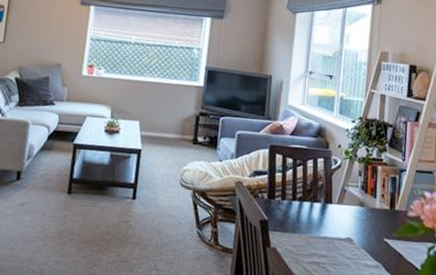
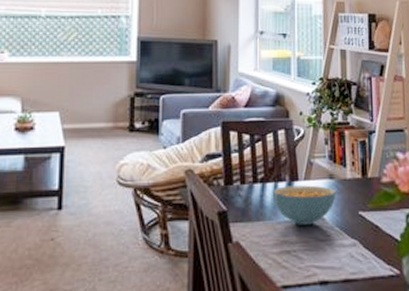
cereal bowl: none [308,207,365,243] -> present [272,185,336,225]

